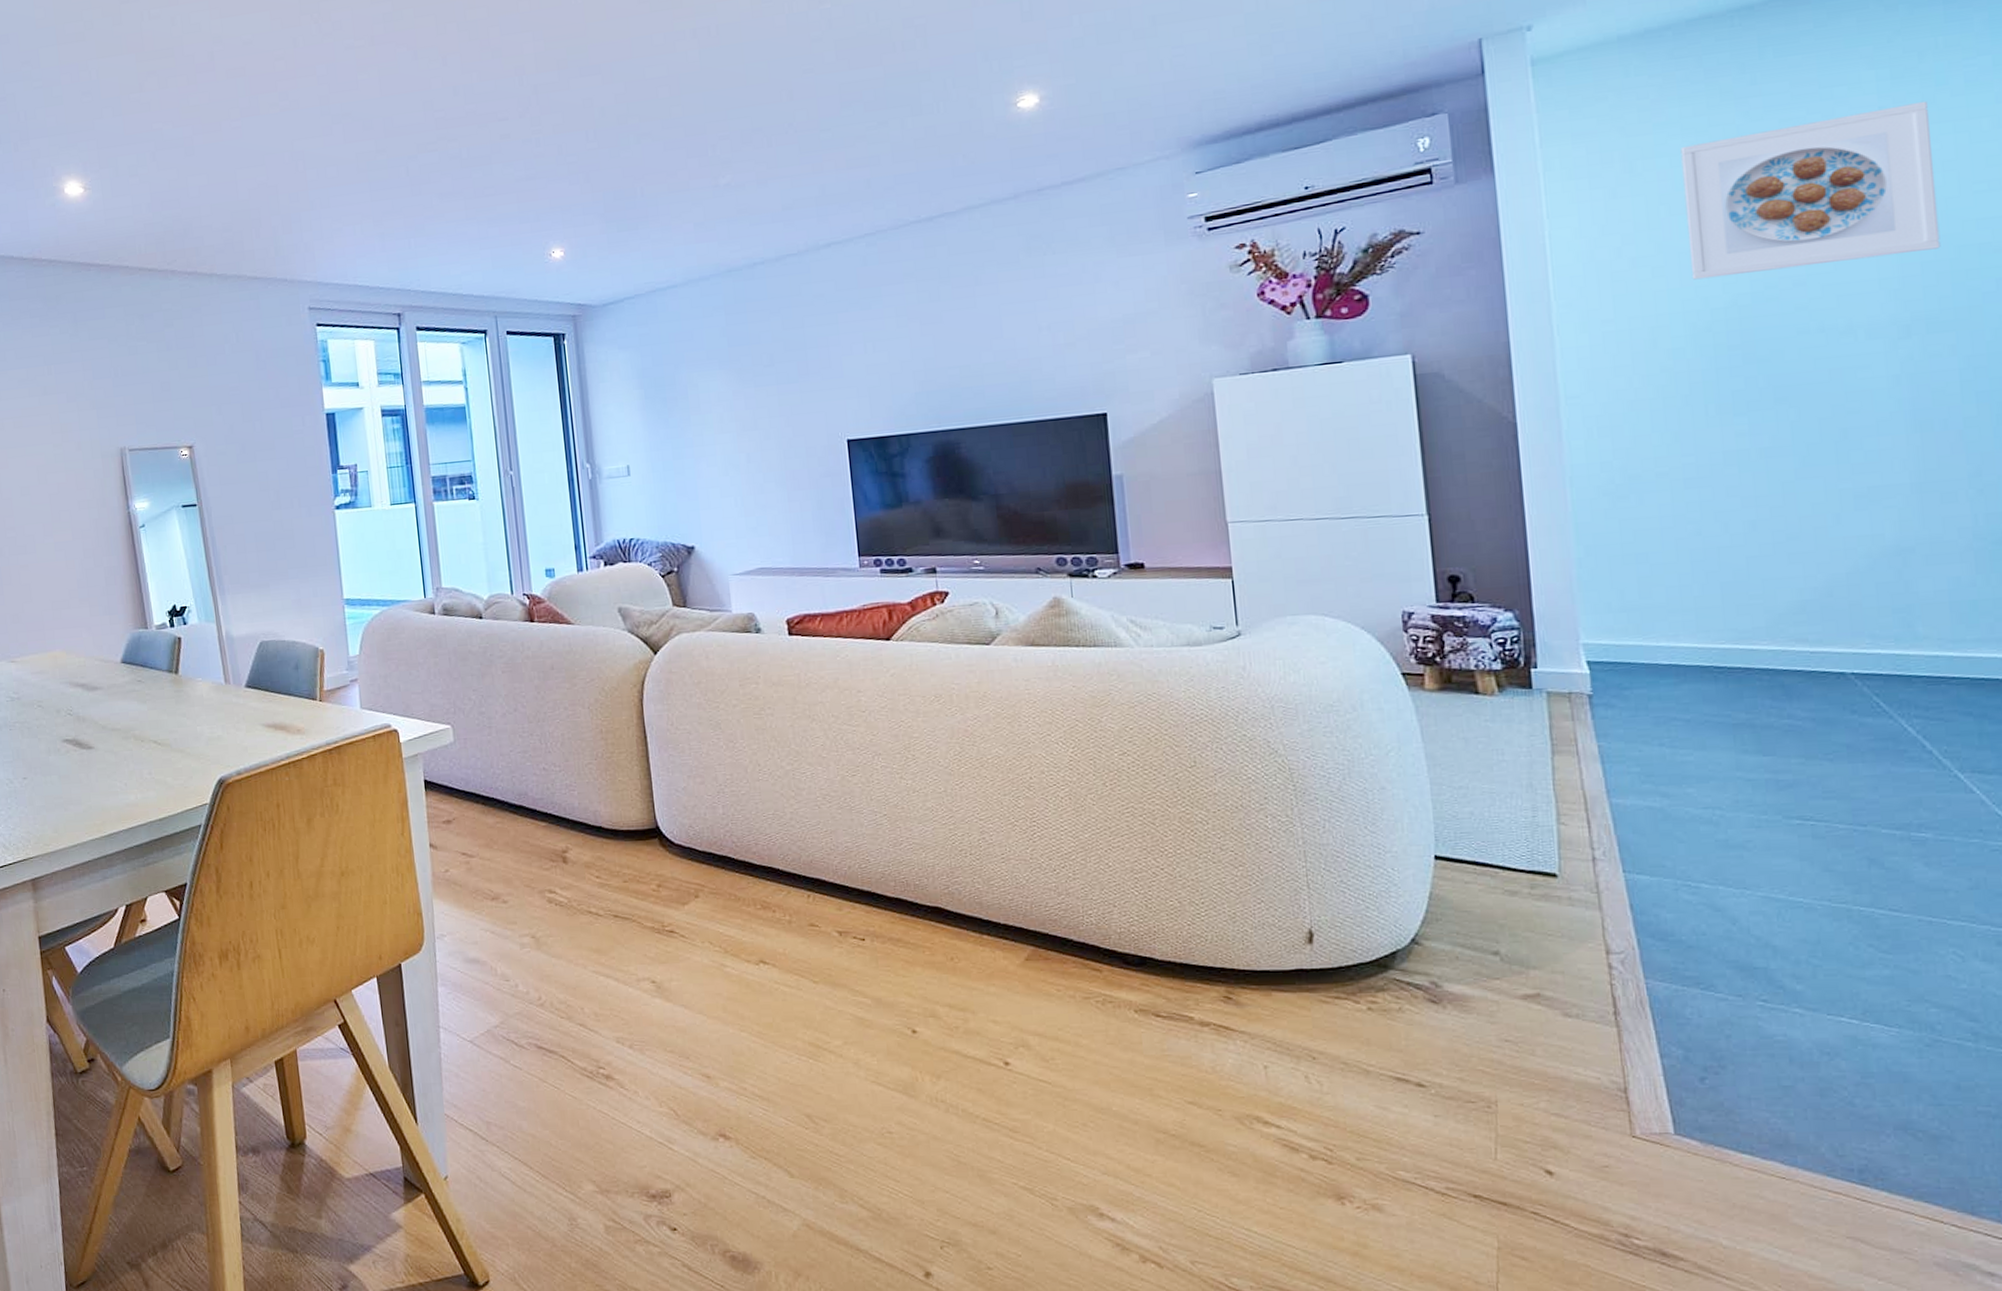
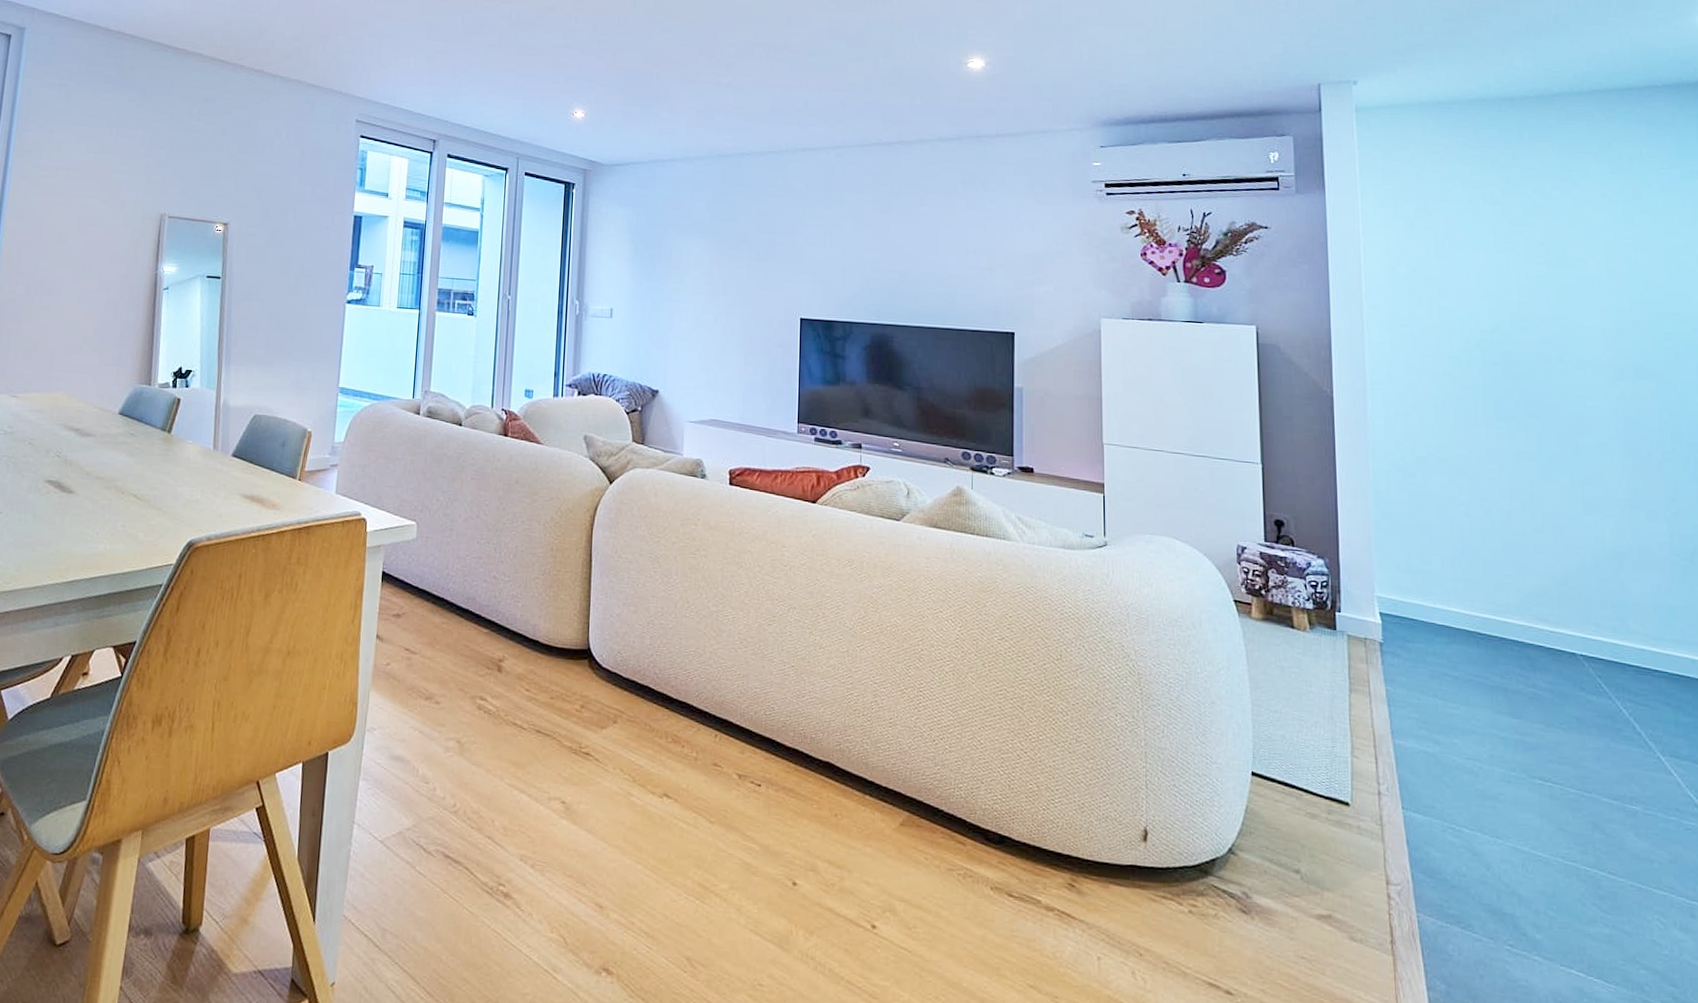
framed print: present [1680,101,1941,280] -> none [1461,194,1645,312]

